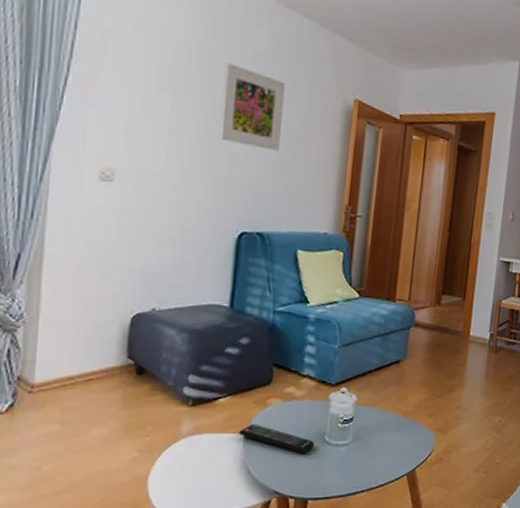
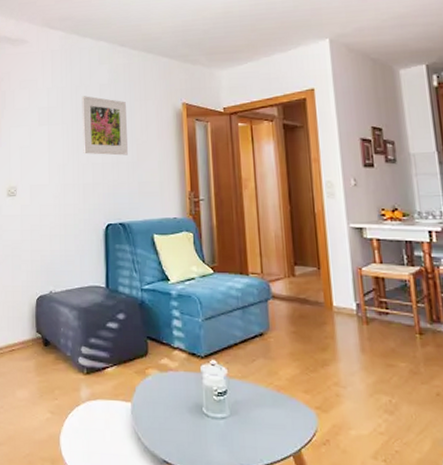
remote control: present [239,423,315,454] -> none [127,392,195,425]

